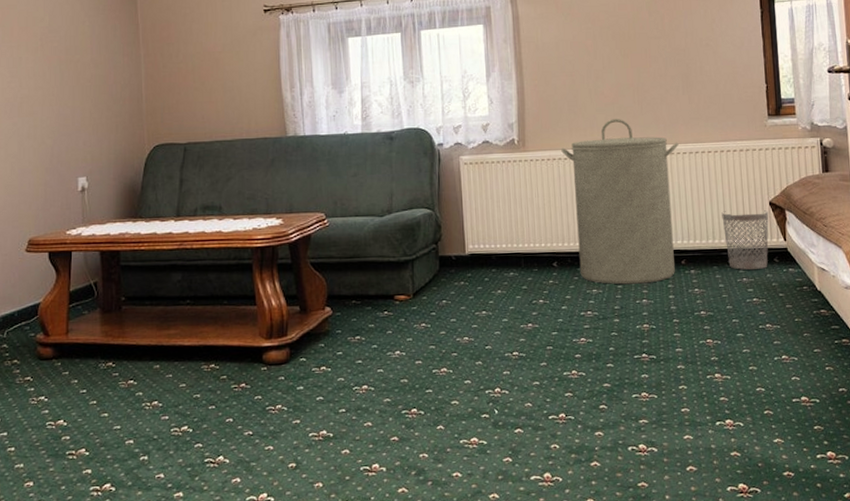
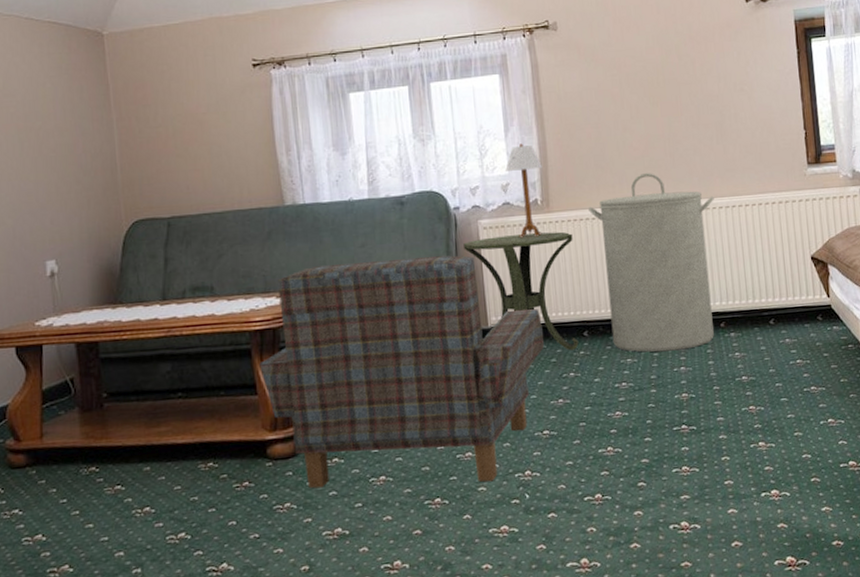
armchair: none [259,187,516,397] -> present [259,255,544,489]
side table: none [445,169,549,279] -> present [463,231,579,351]
table lamp: none [486,88,520,175] -> present [505,143,542,239]
wastebasket: present [721,210,769,270] -> none [761,265,811,330]

